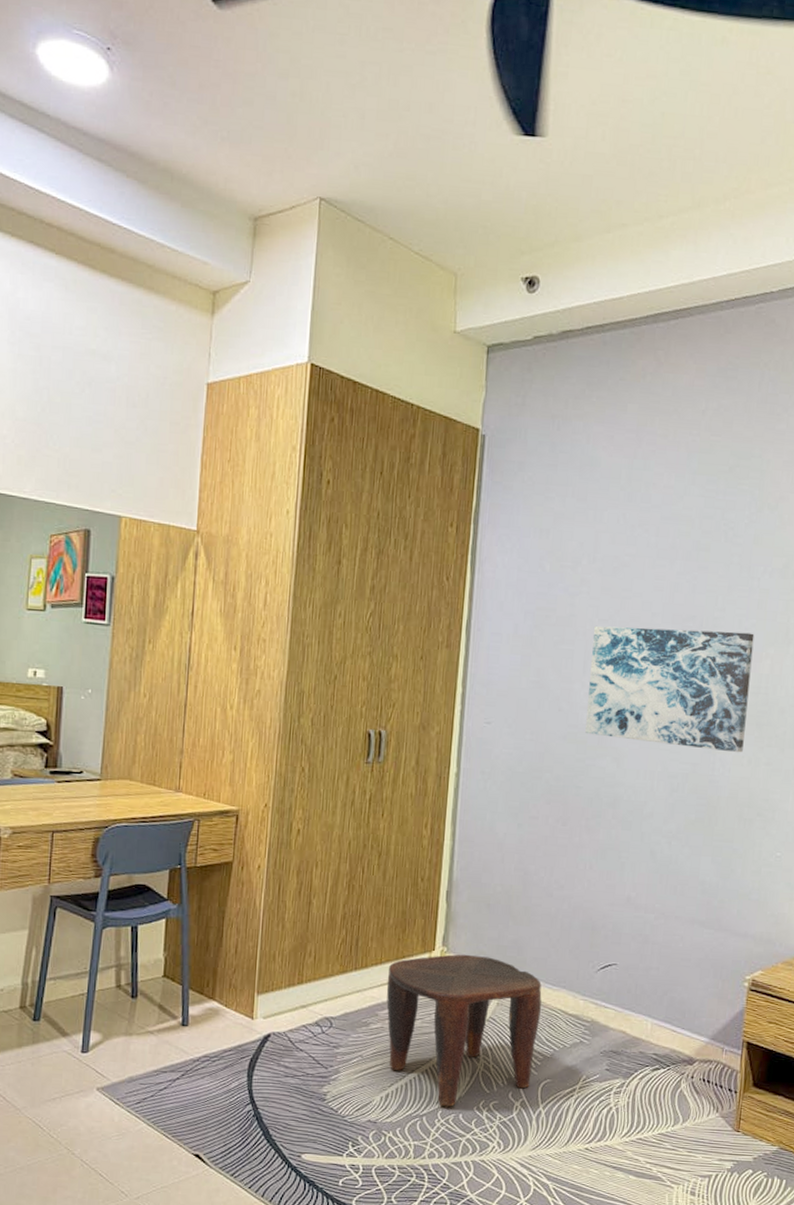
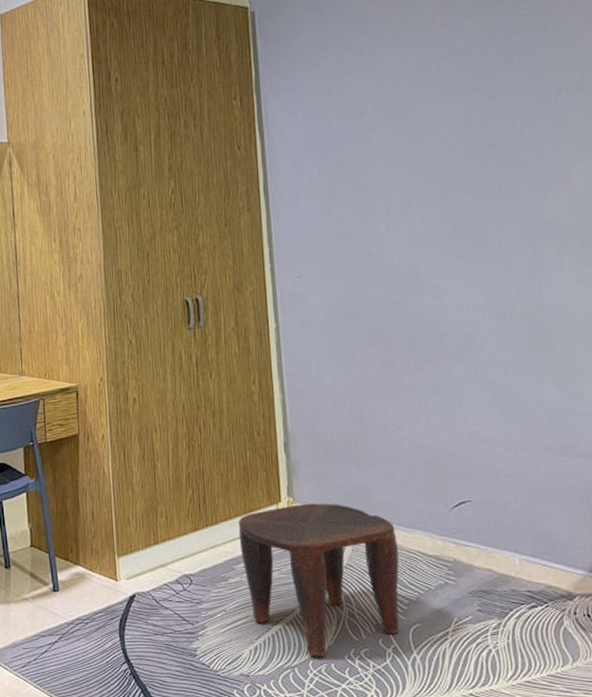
wall art: present [585,626,755,753] -> none [391,152,569,275]

